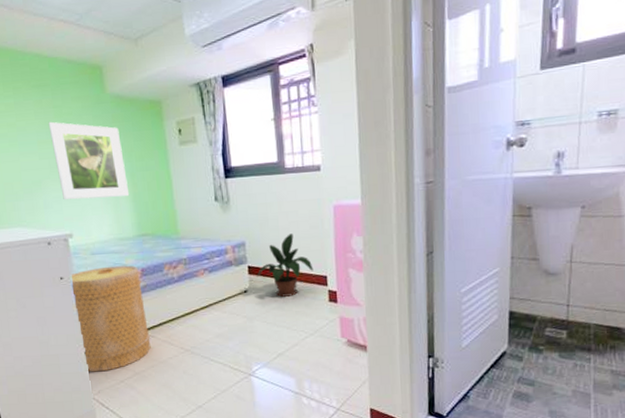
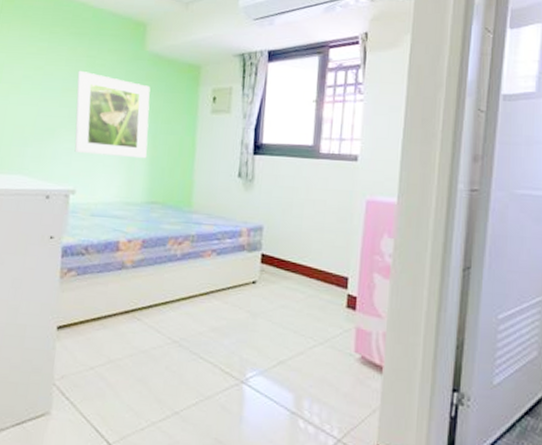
basket: present [71,265,151,372] -> none [55,231,140,353]
potted plant: present [257,233,314,297] -> none [269,224,335,295]

